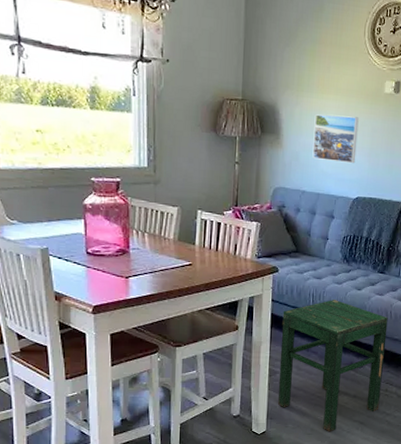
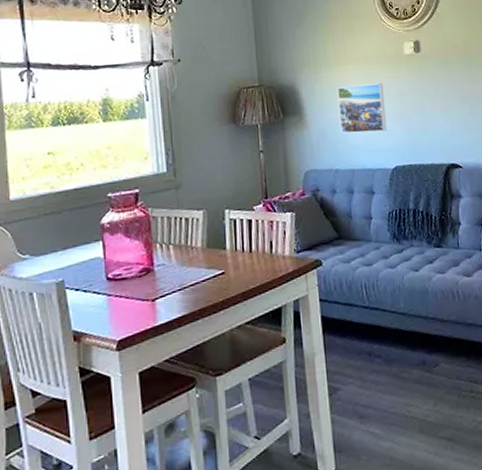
stool: present [278,300,388,432] -> none [334,287,468,459]

